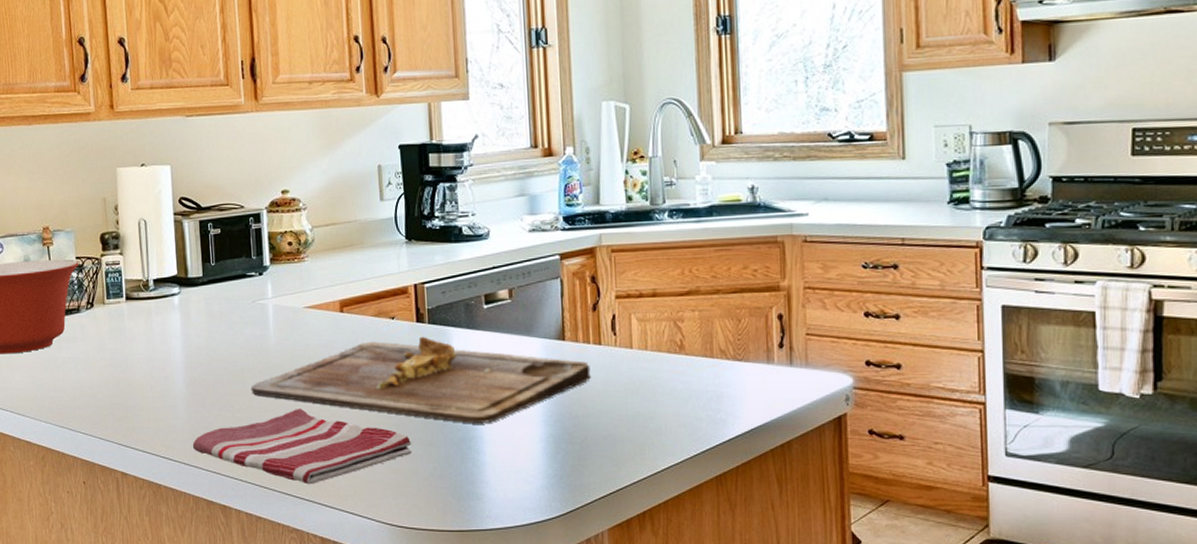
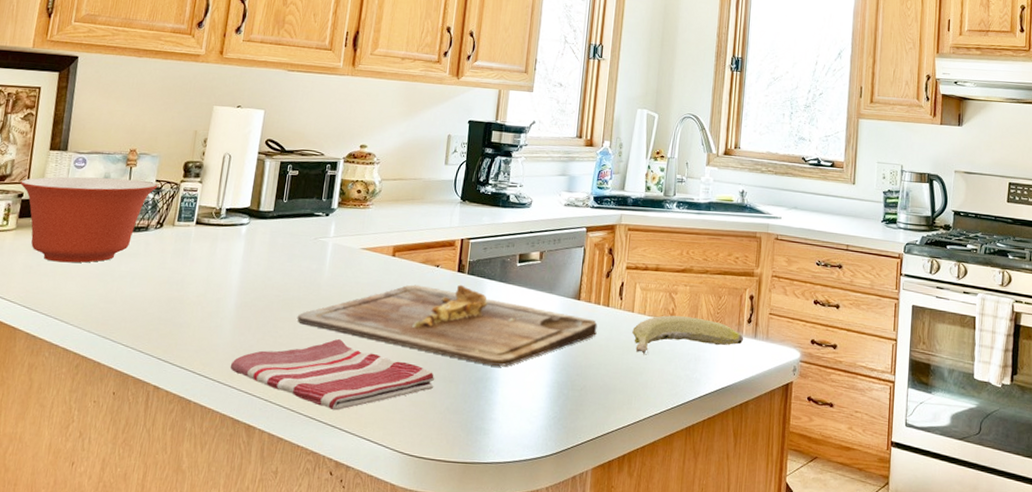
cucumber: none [634,347,777,397] -> present [632,315,744,355]

